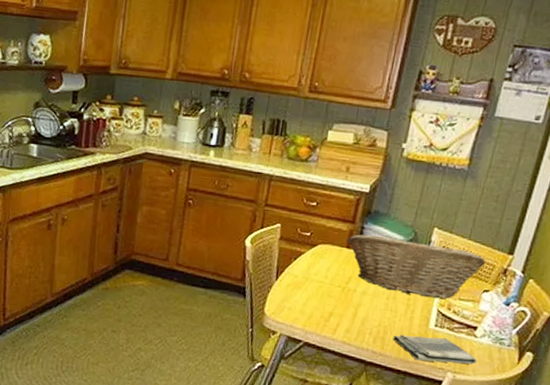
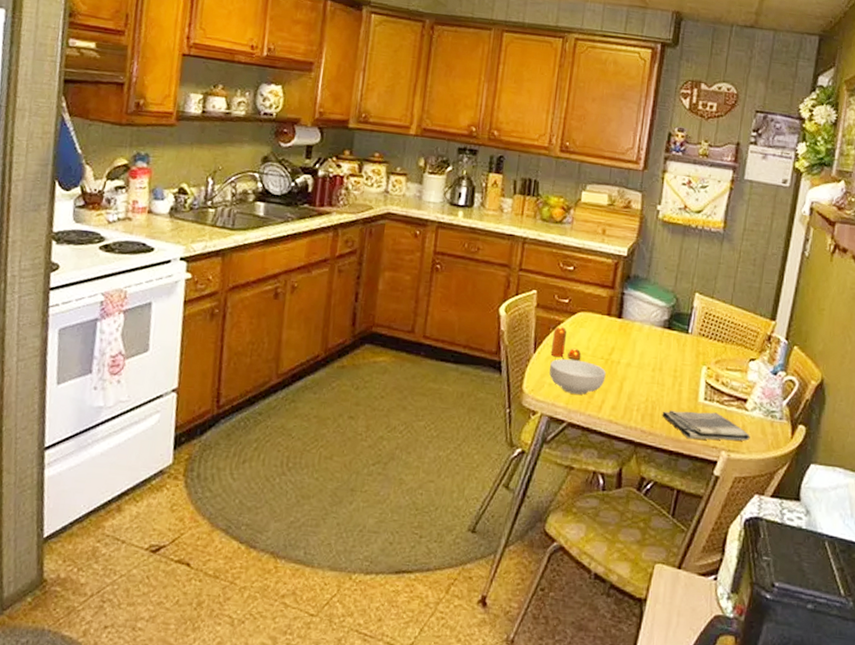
cereal bowl: none [289,286,342,319] -> present [549,358,606,395]
pepper shaker: none [291,256,320,287] -> present [550,326,582,360]
fruit basket: present [346,234,486,299] -> none [607,300,750,369]

